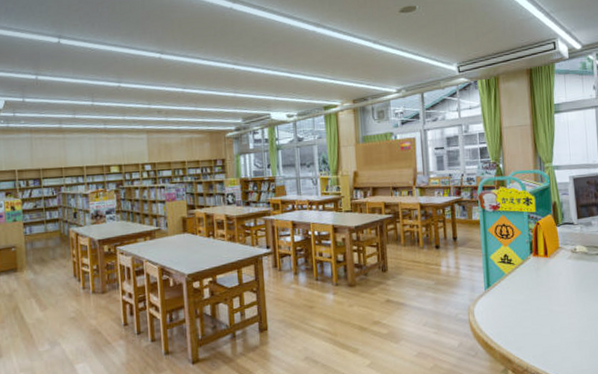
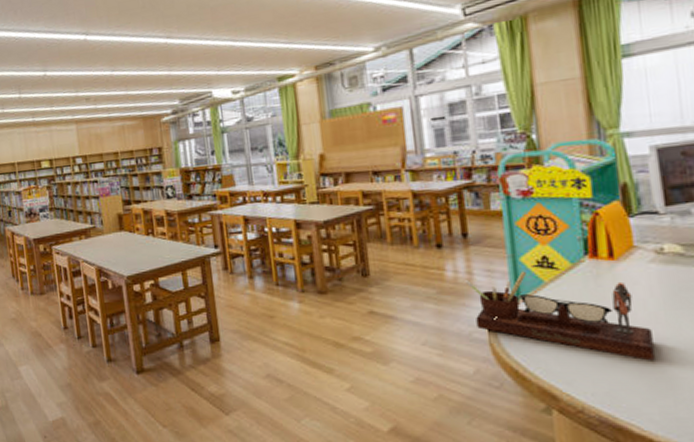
desk organizer: none [454,266,570,330] -> present [465,271,655,361]

